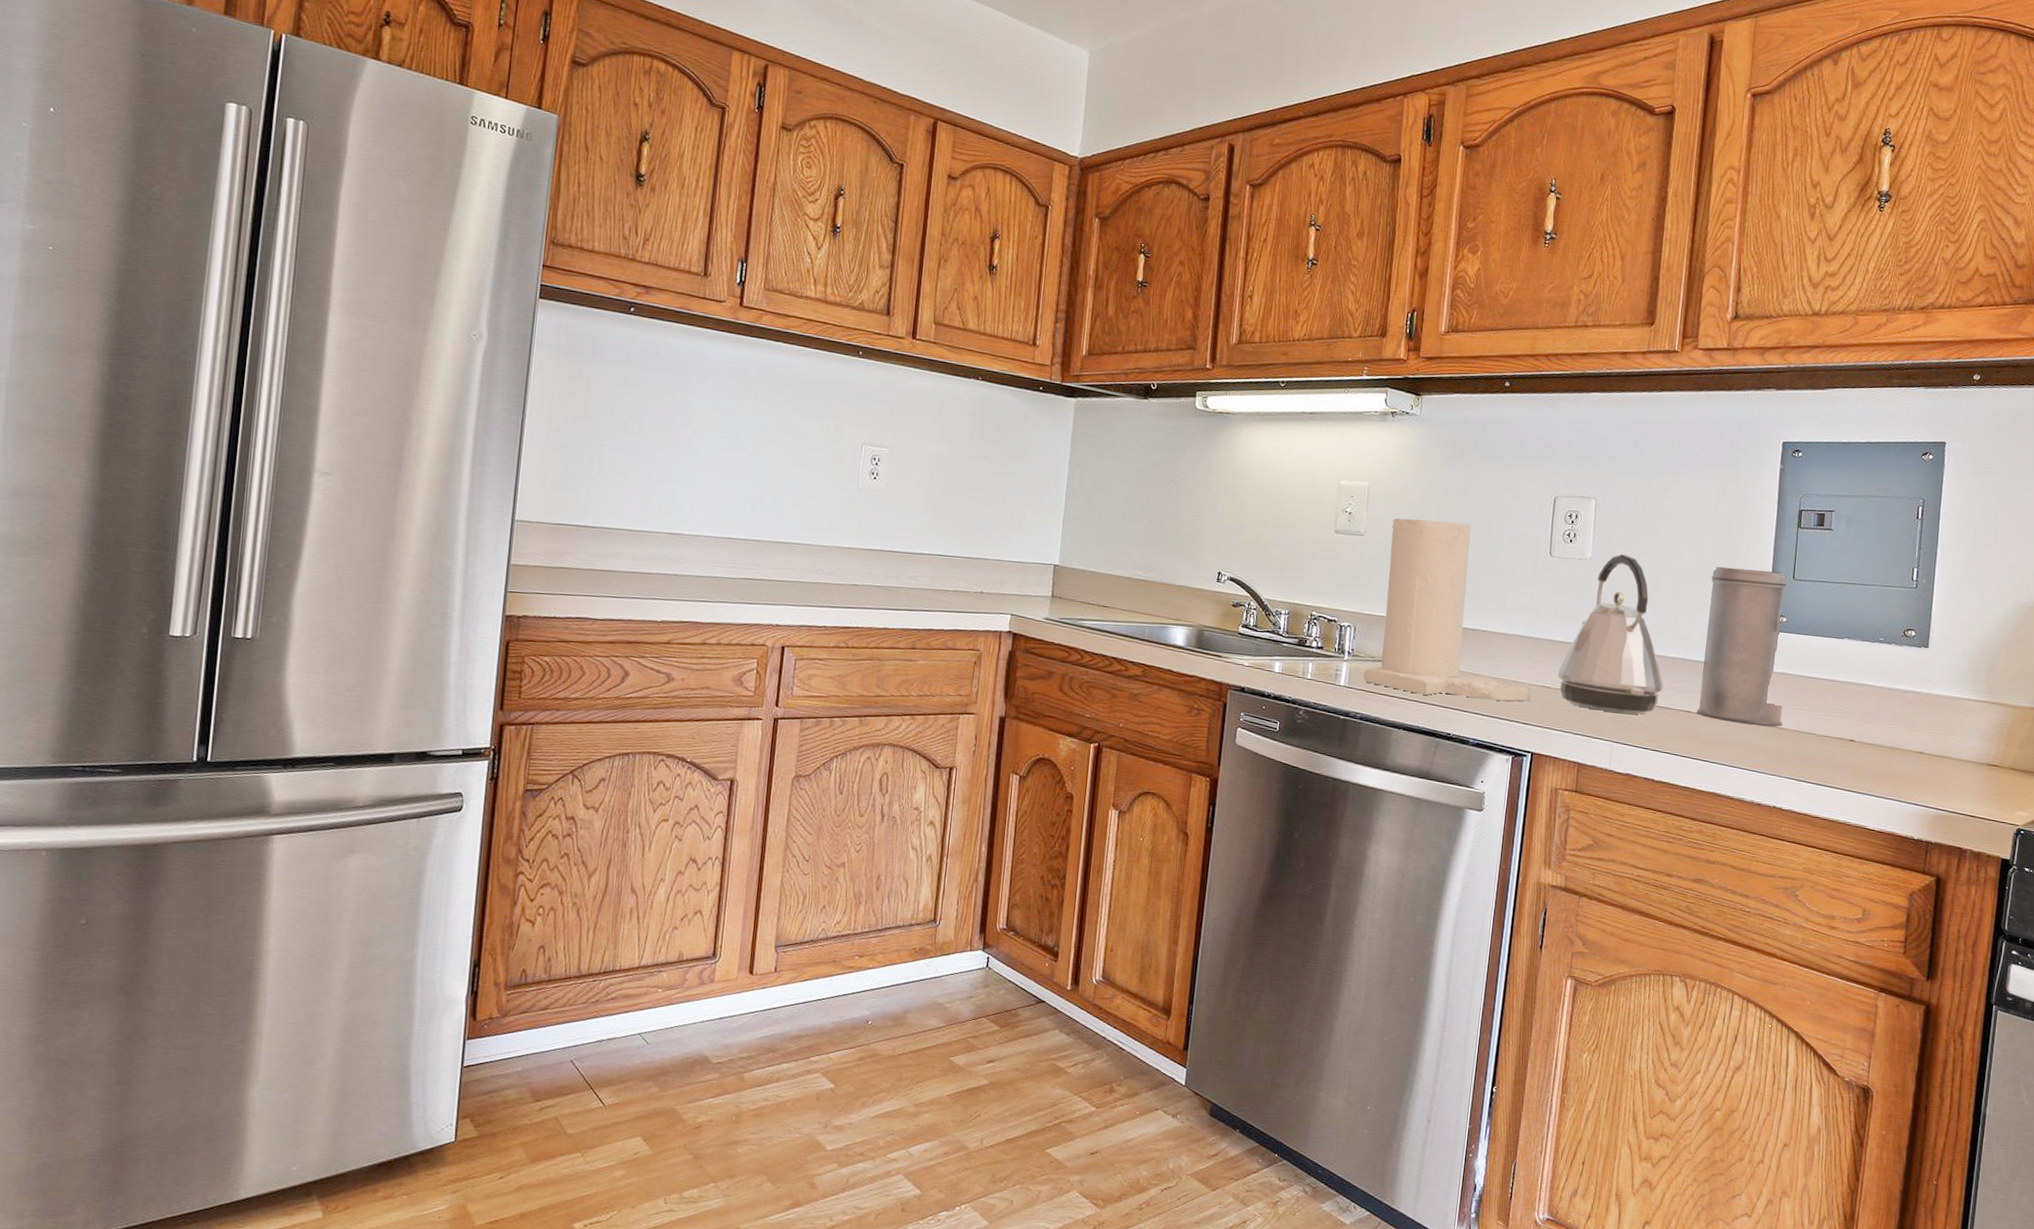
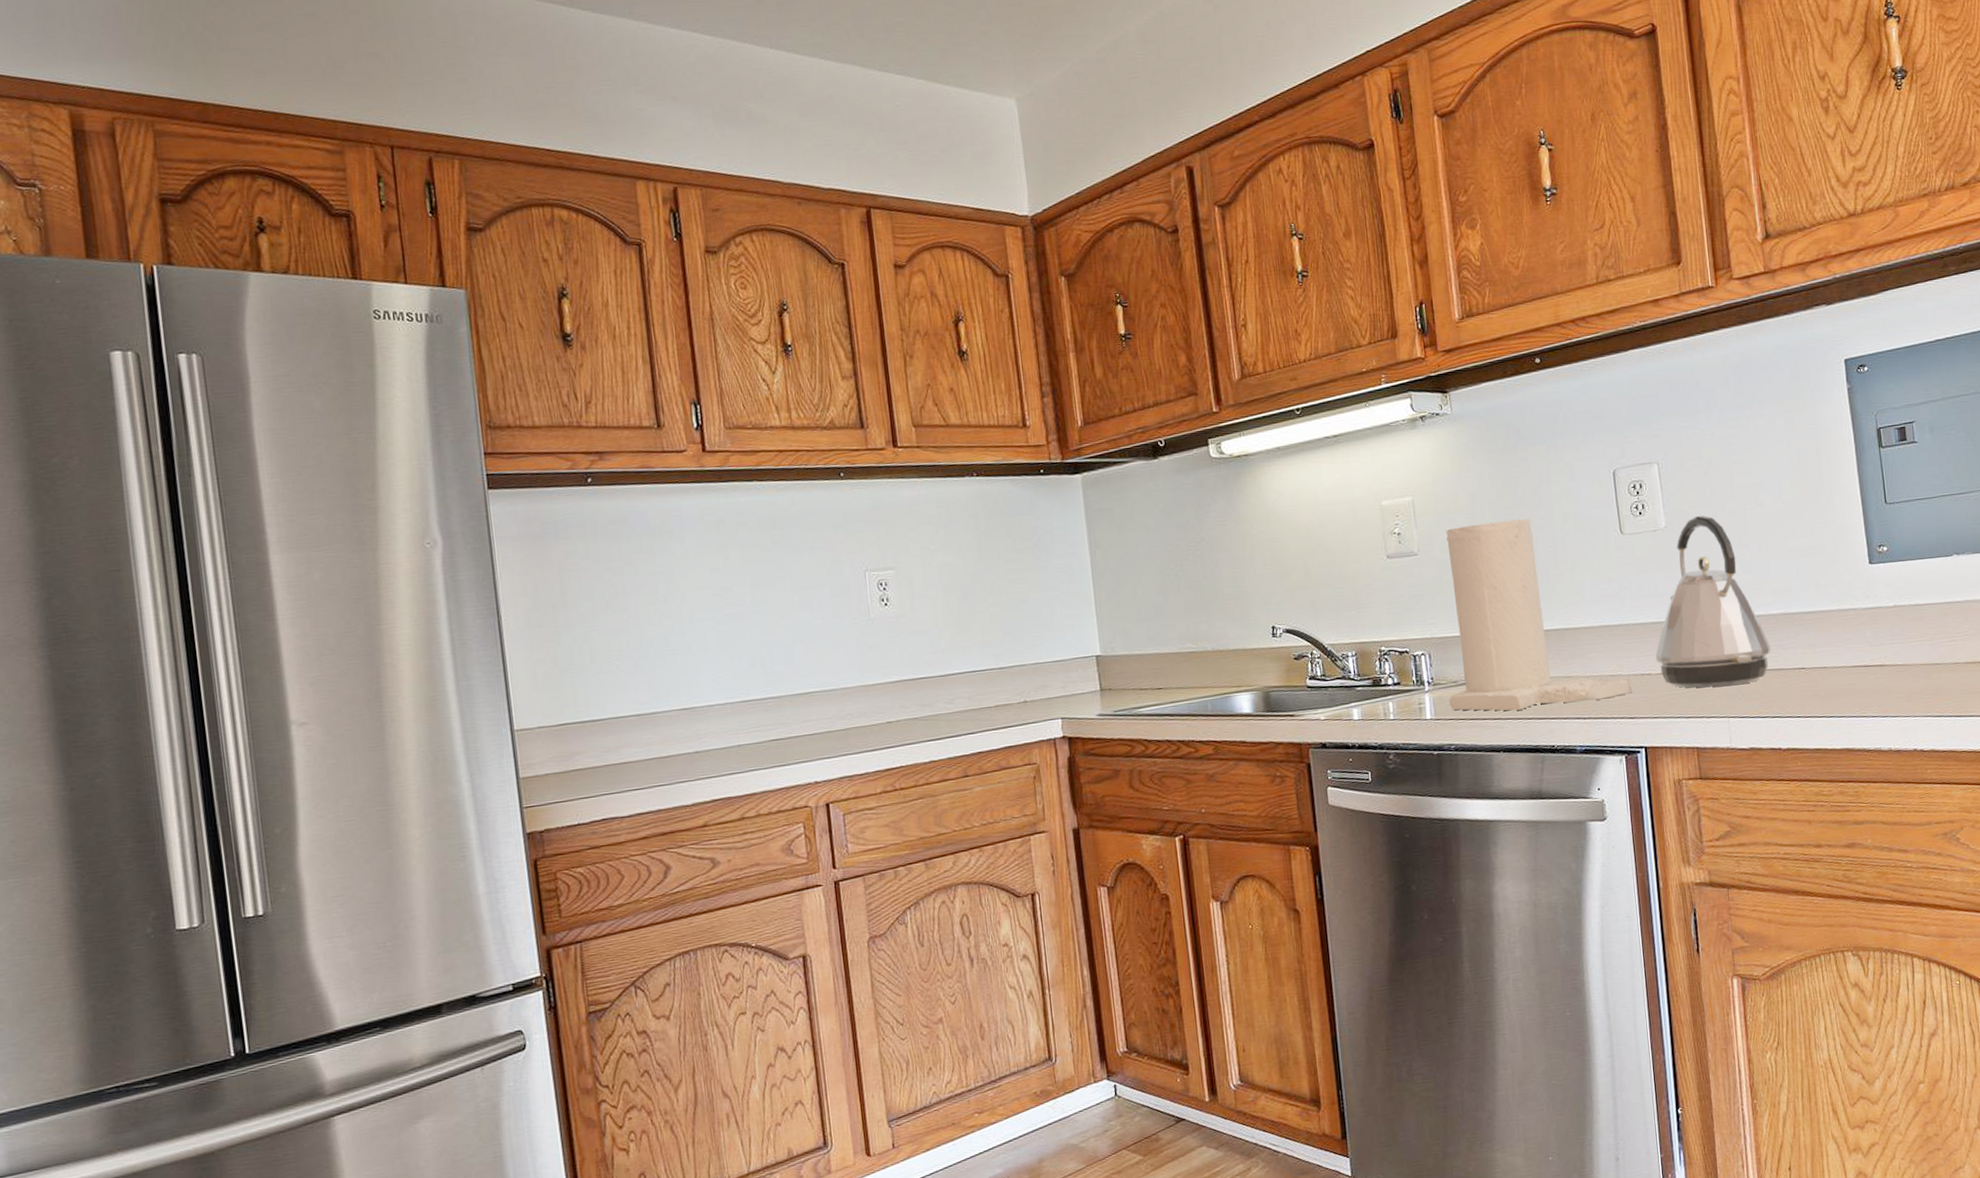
canister: present [1696,567,1786,727] -> none [1799,500,1906,671]

